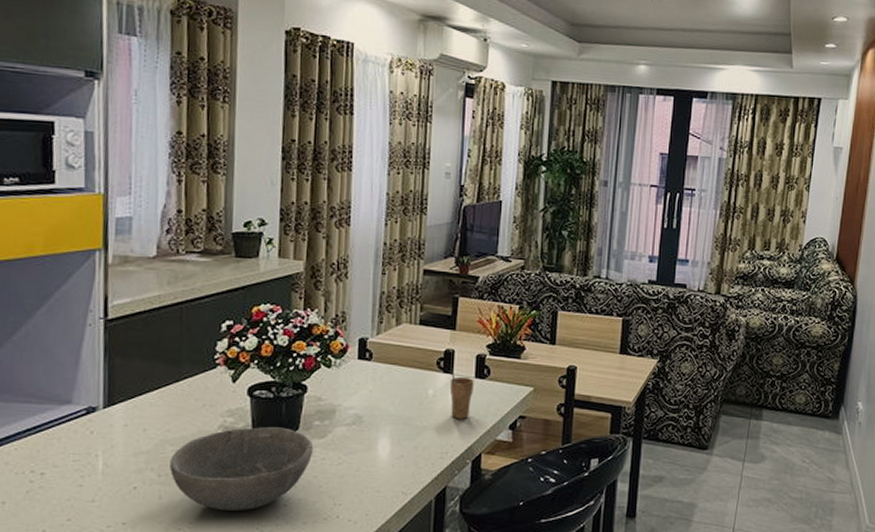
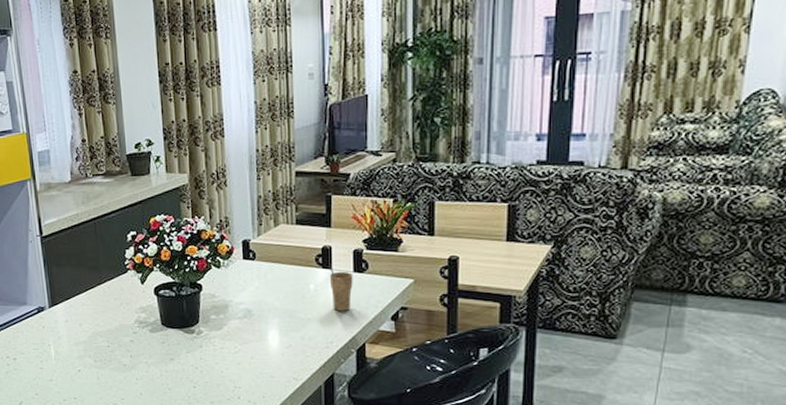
bowl: present [170,427,314,511] -> none [102,321,213,391]

